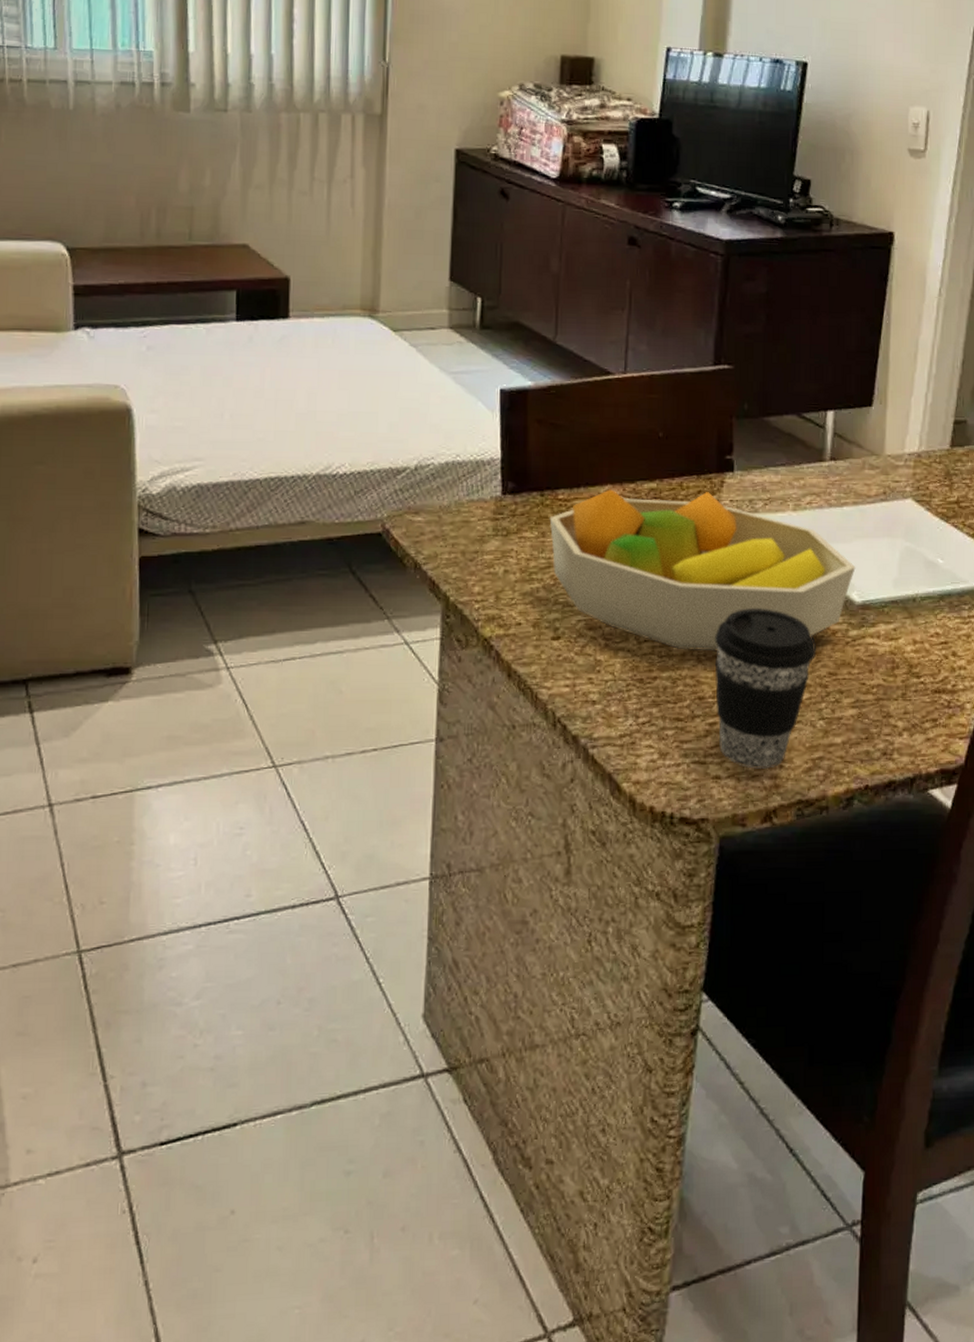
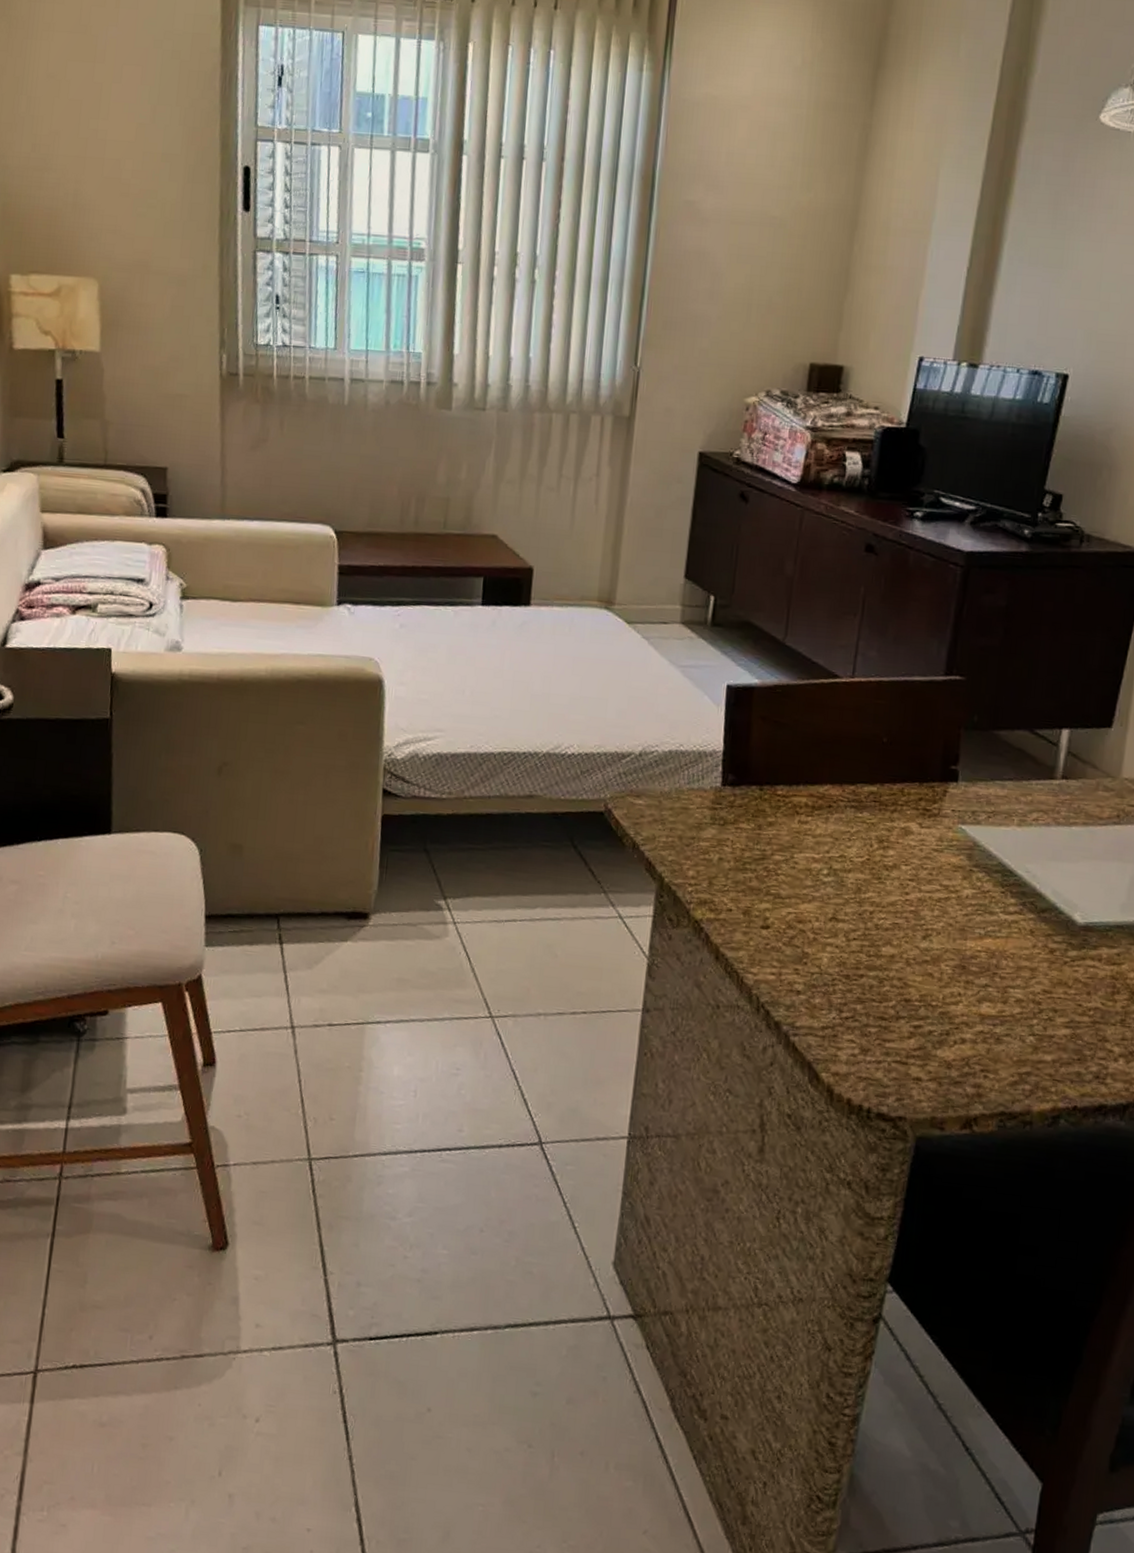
fruit bowl: present [549,489,856,651] -> none [766,789,1081,957]
coffee cup: present [714,609,817,769] -> none [921,918,1032,1077]

